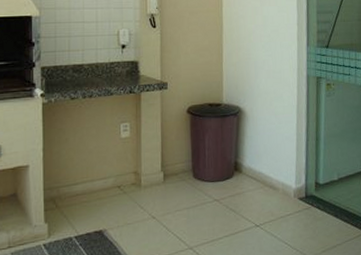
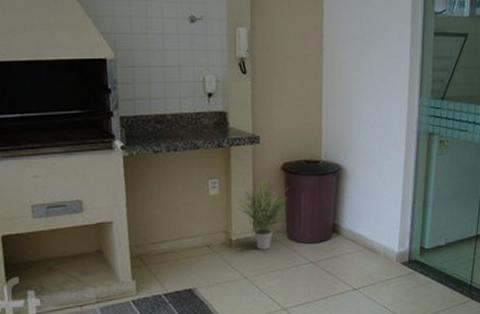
potted plant: none [144,122,194,190] -> present [235,180,289,250]

